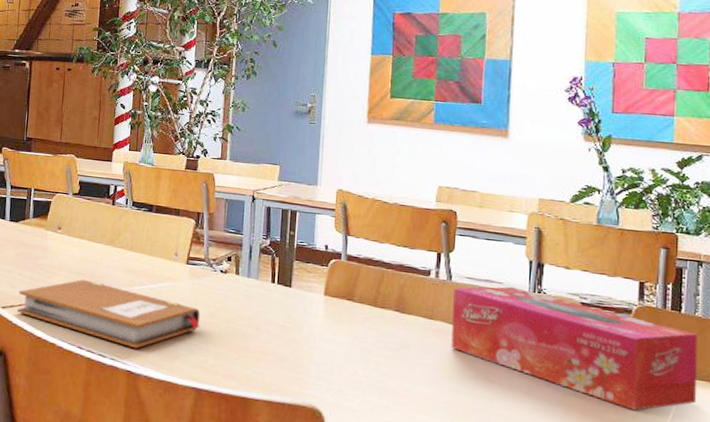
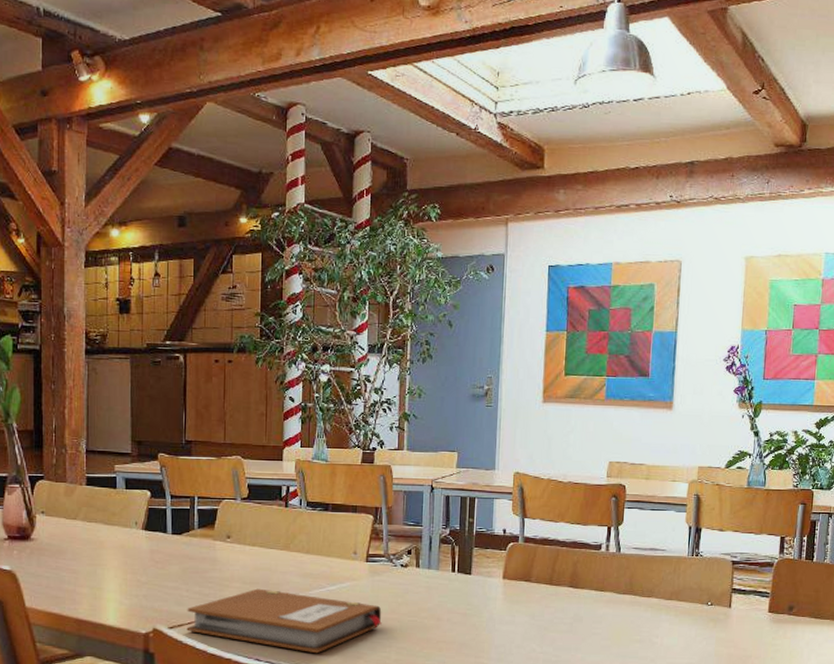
tissue box: present [451,286,698,411] -> none [619,552,826,653]

